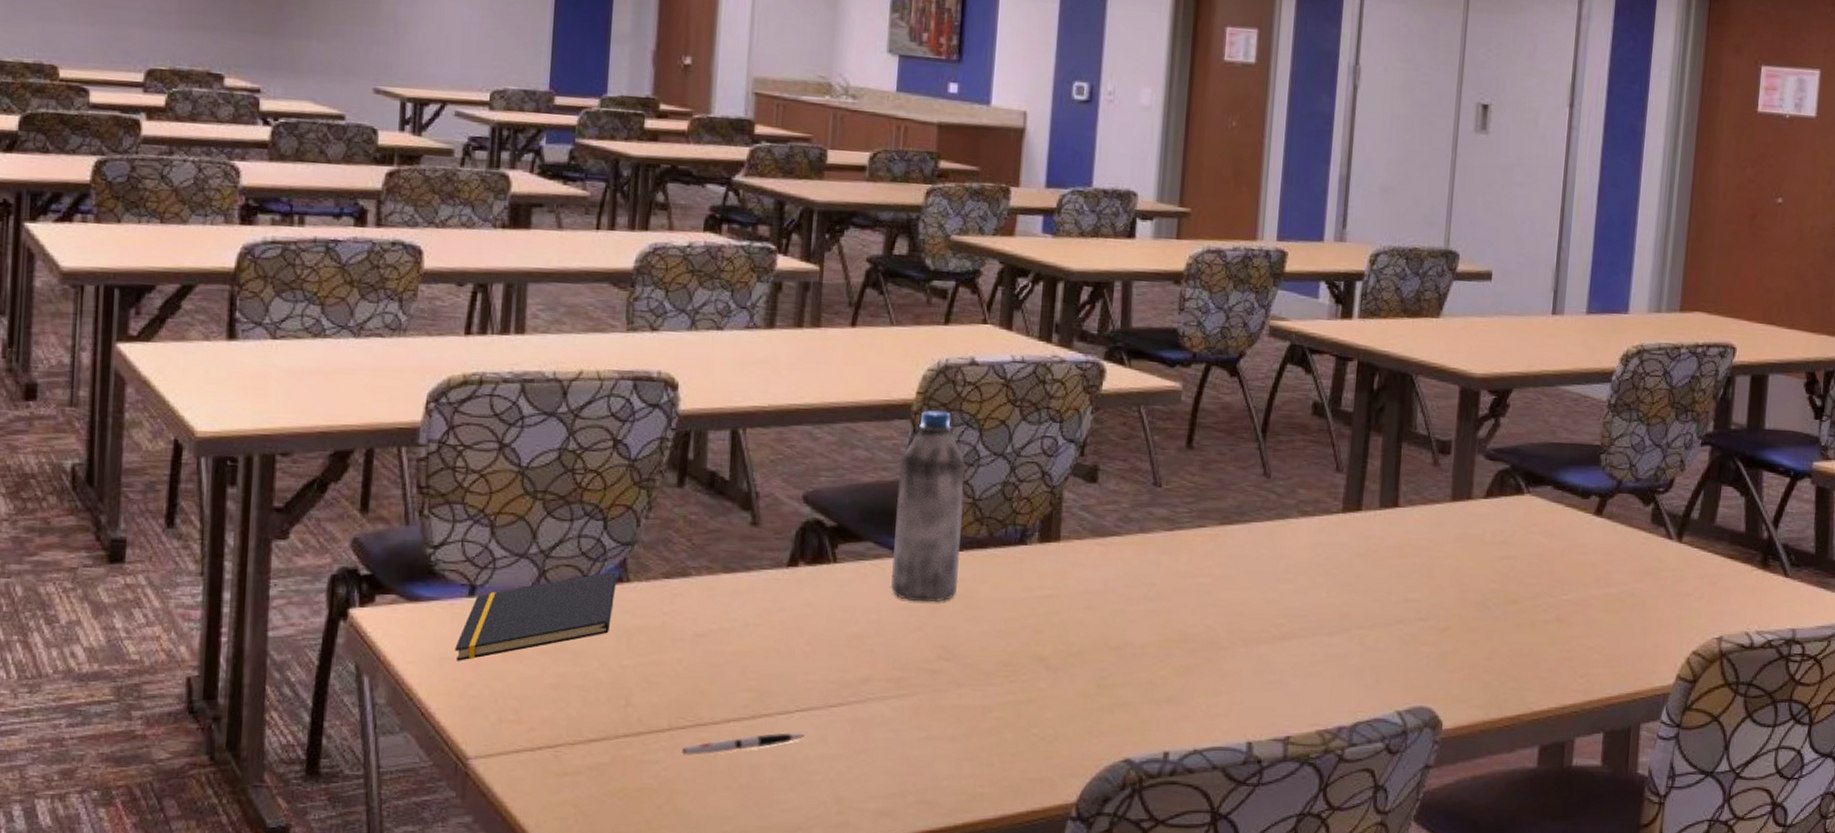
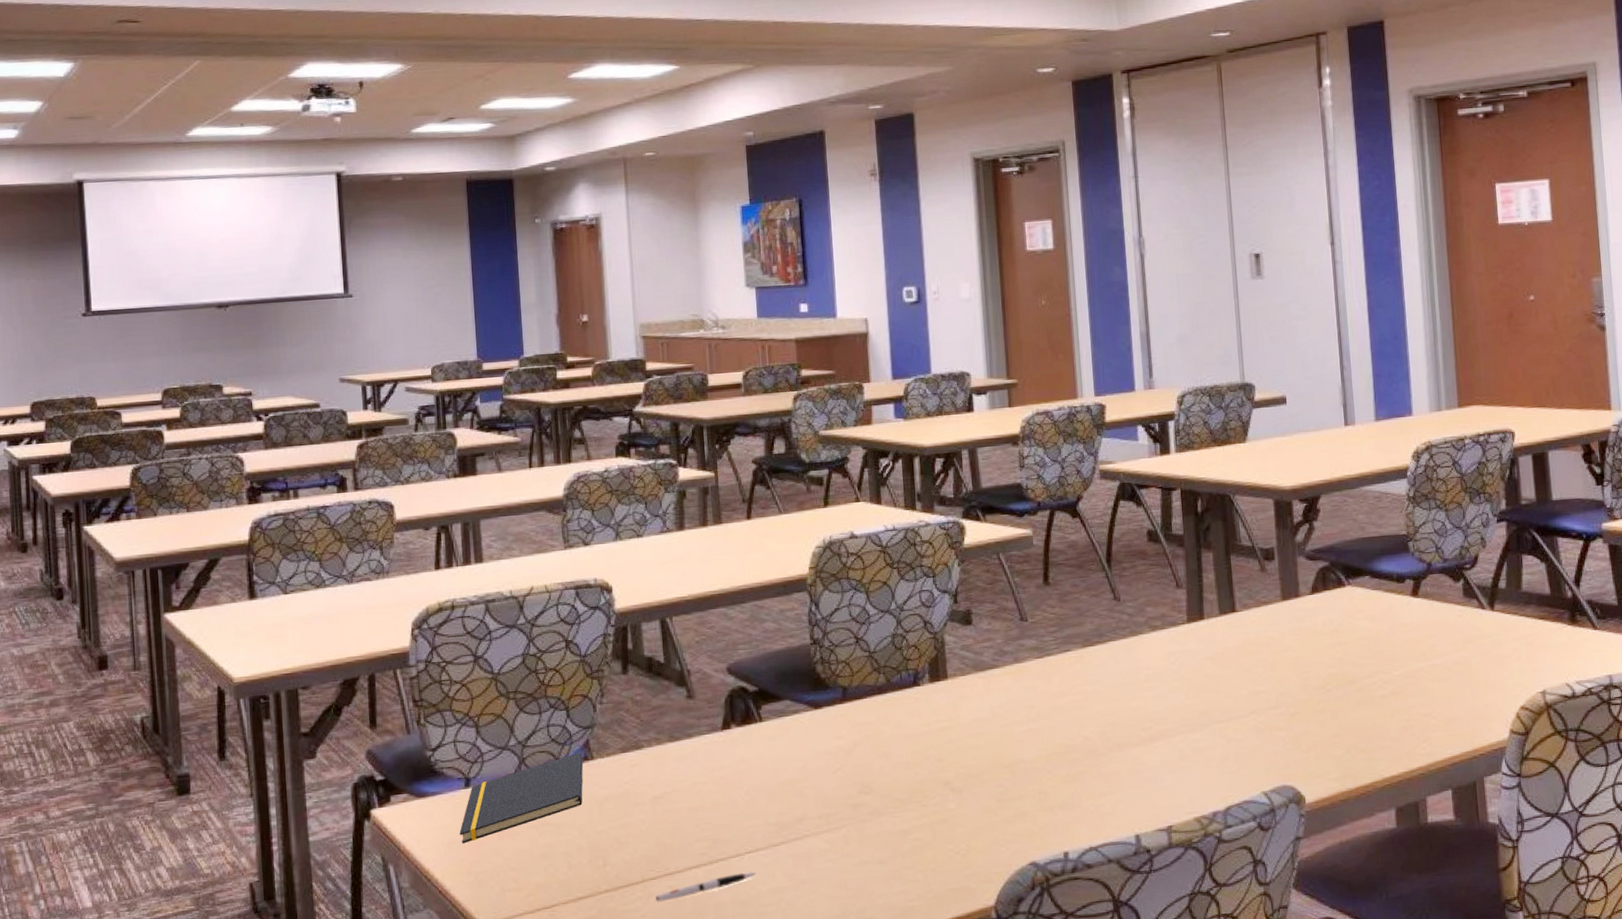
water bottle: present [890,410,966,603] -> none [802,580,867,747]

